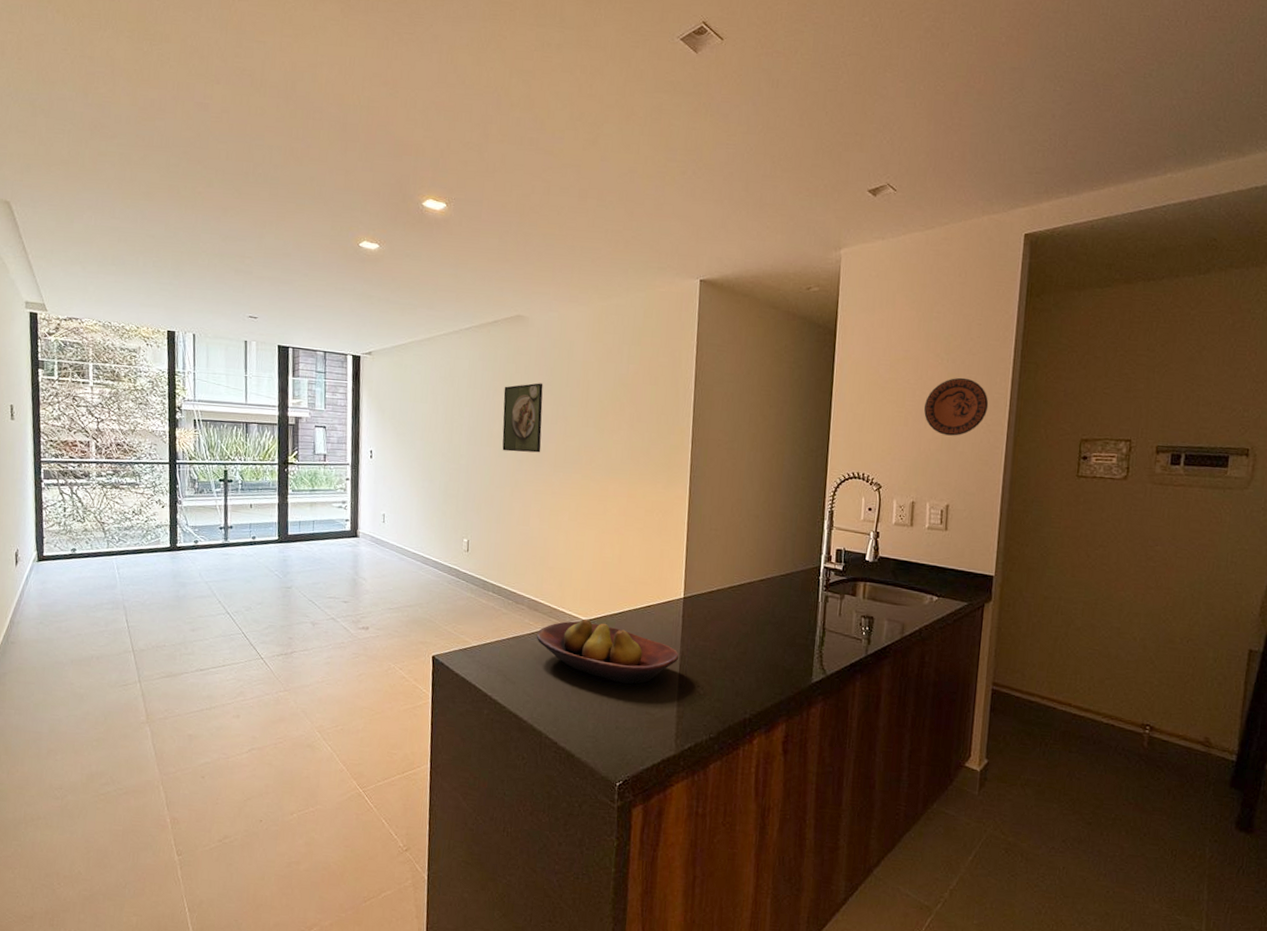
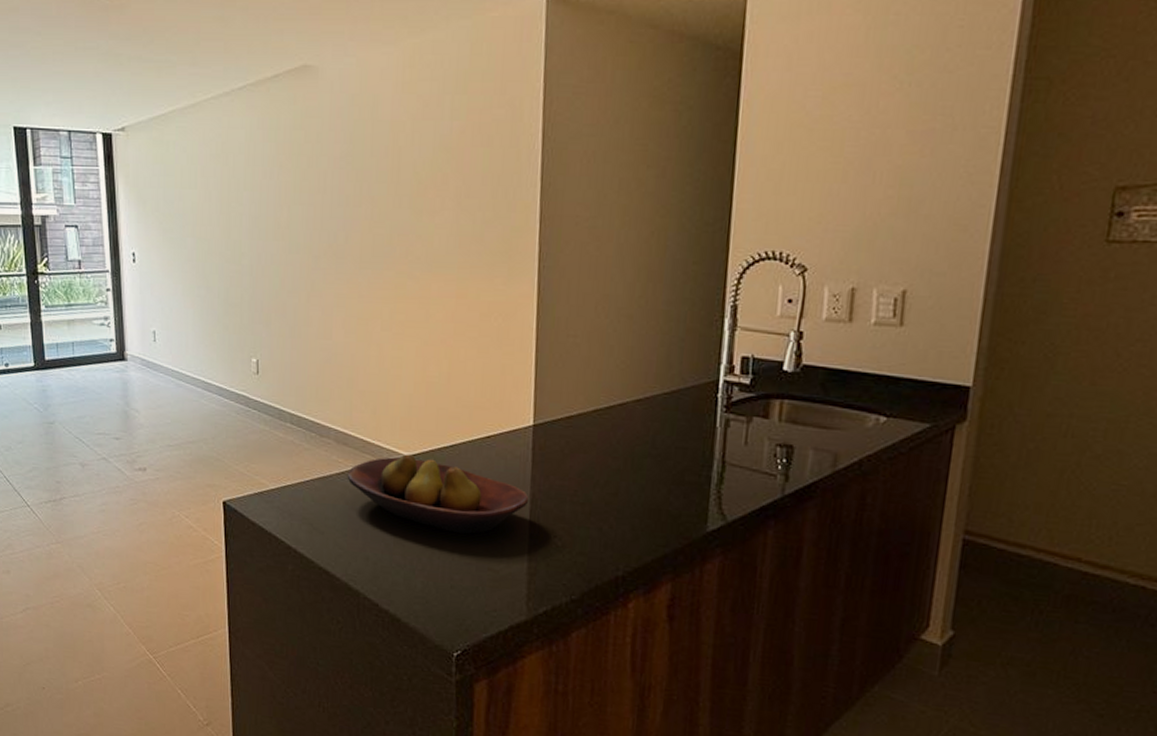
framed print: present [502,383,543,453] -> none [291,154,342,246]
decorative plate: present [924,377,989,436] -> none [872,107,972,193]

